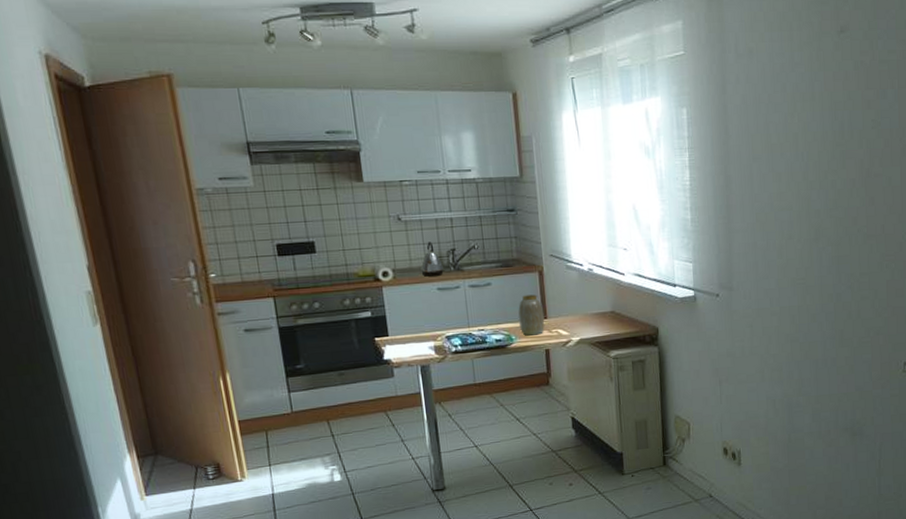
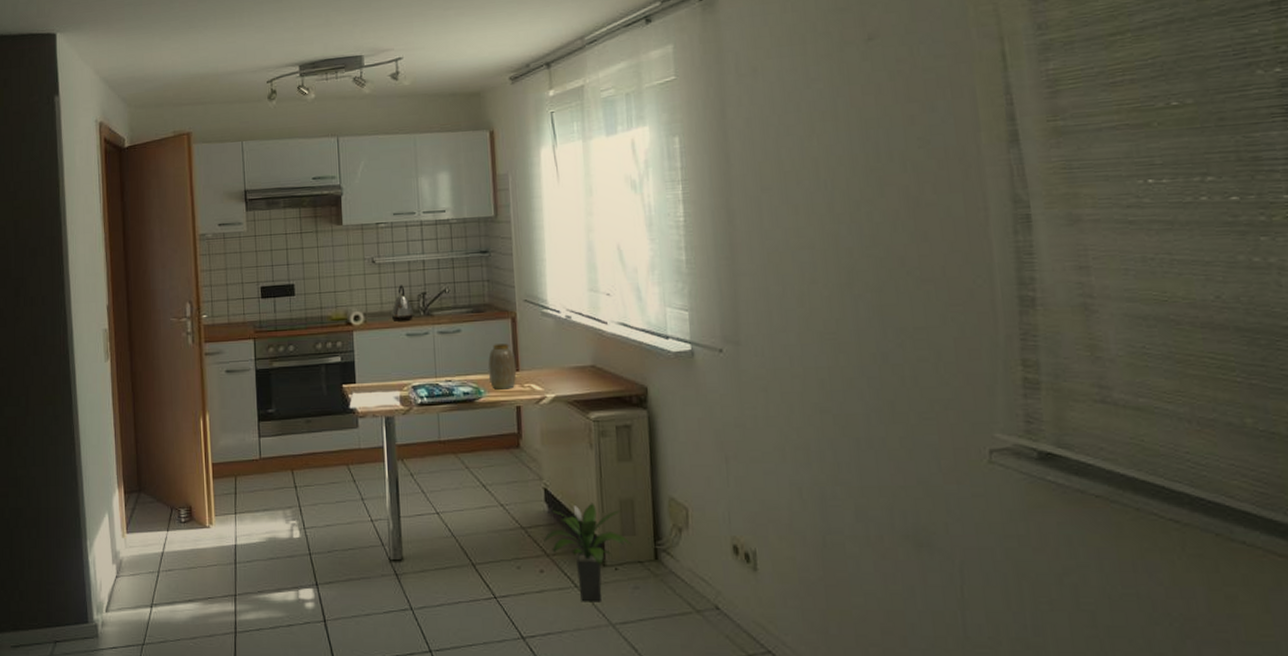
potted plant: none [571,425,645,505] -> present [542,503,632,602]

